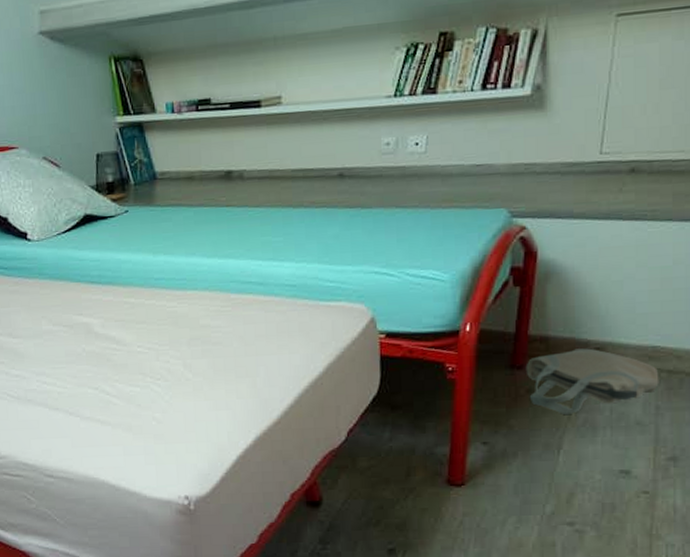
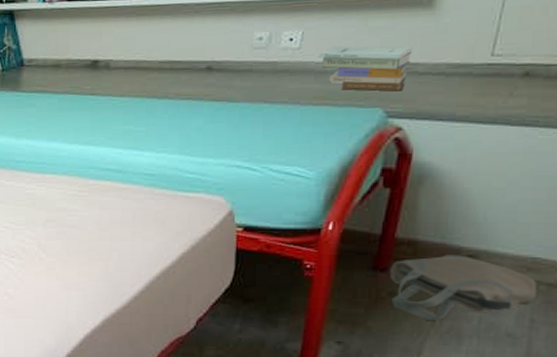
books: none [443,147,529,192] -> present [318,46,412,92]

